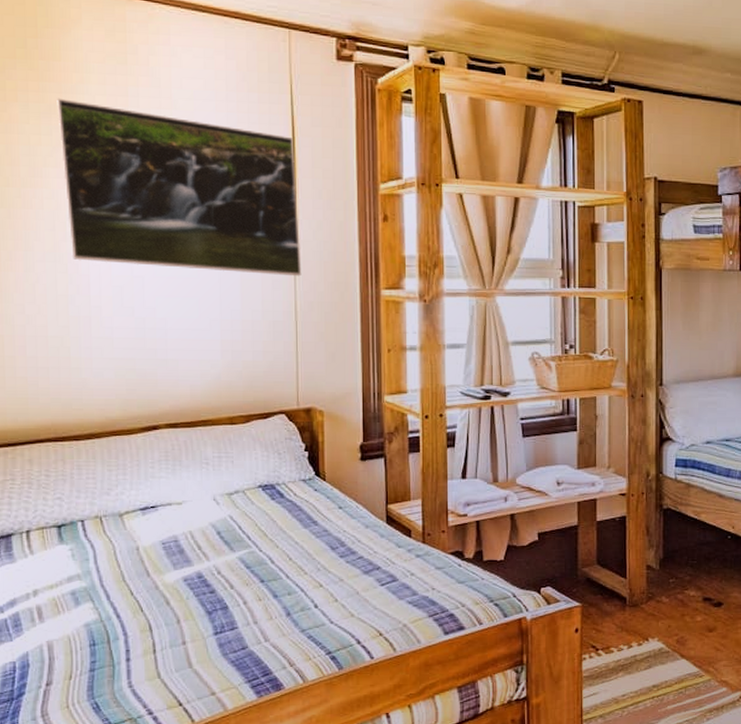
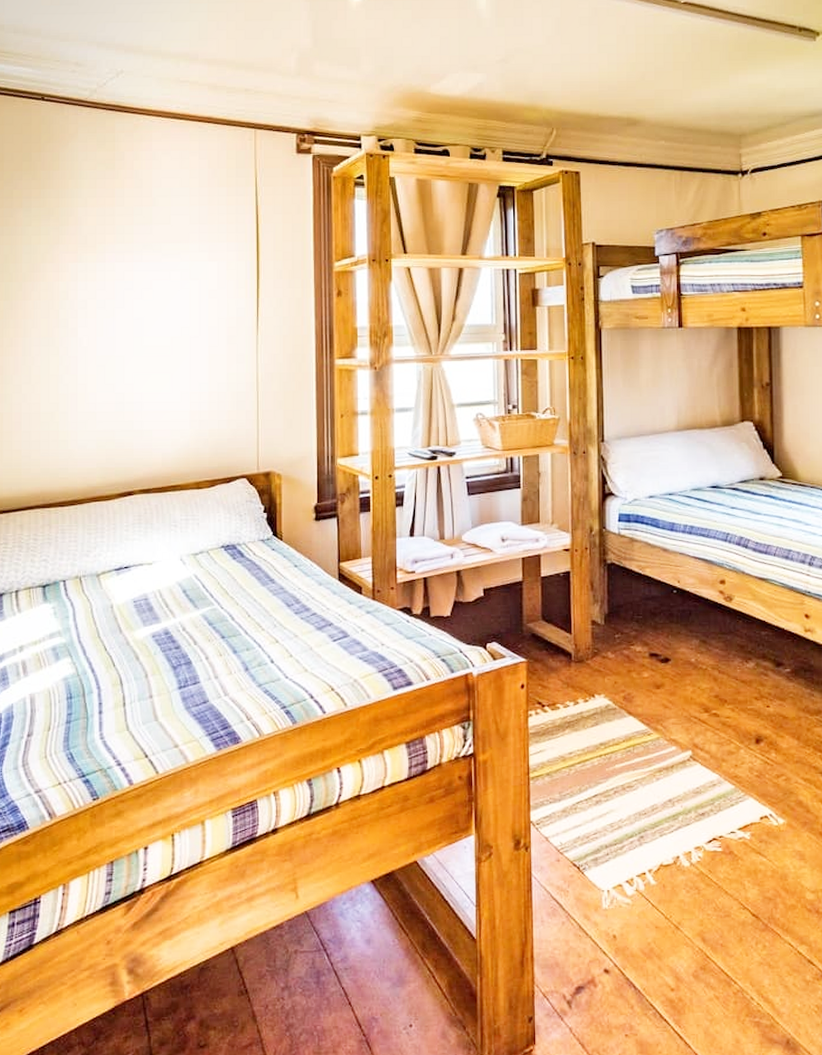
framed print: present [57,98,302,277] -> none [55,202,263,350]

